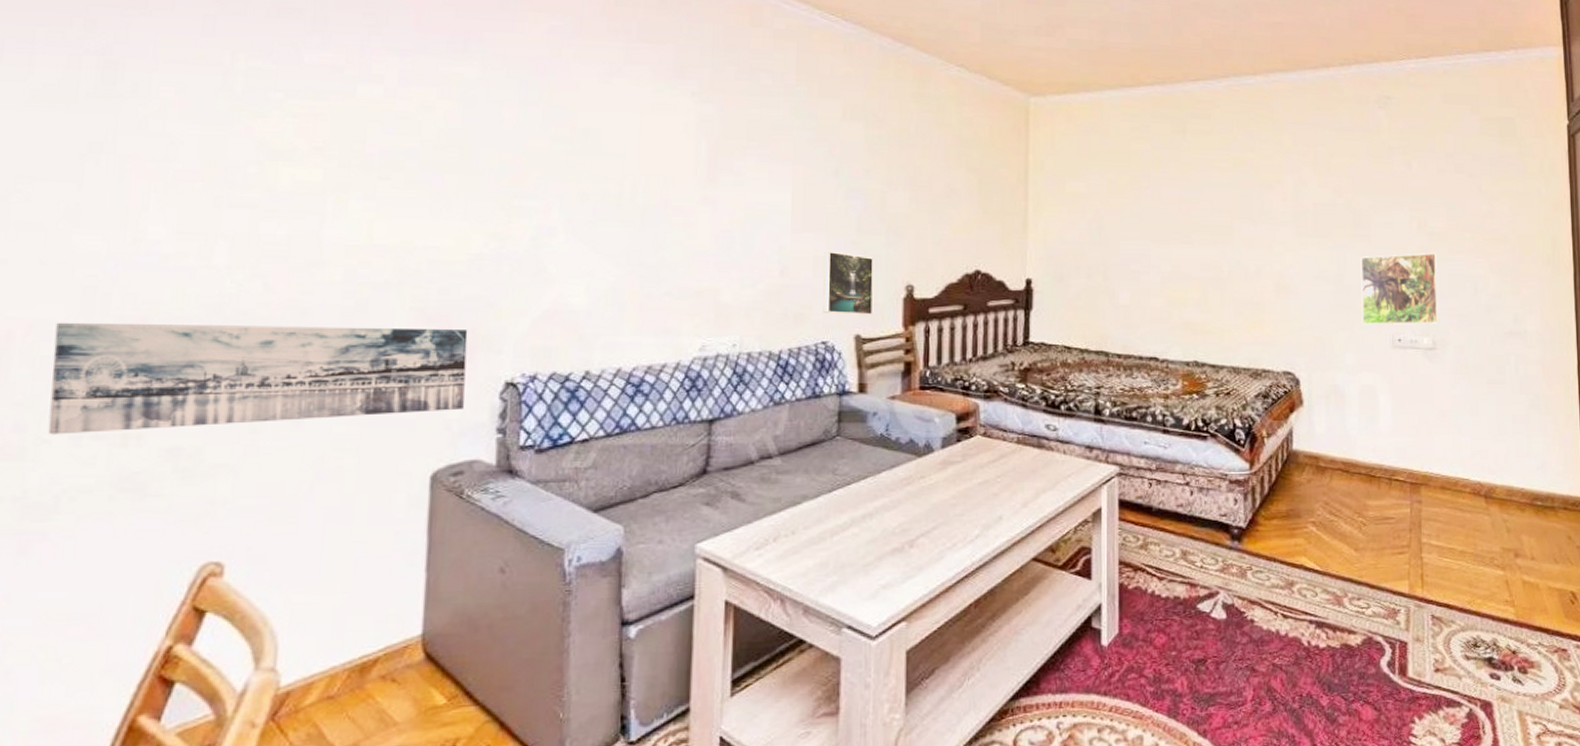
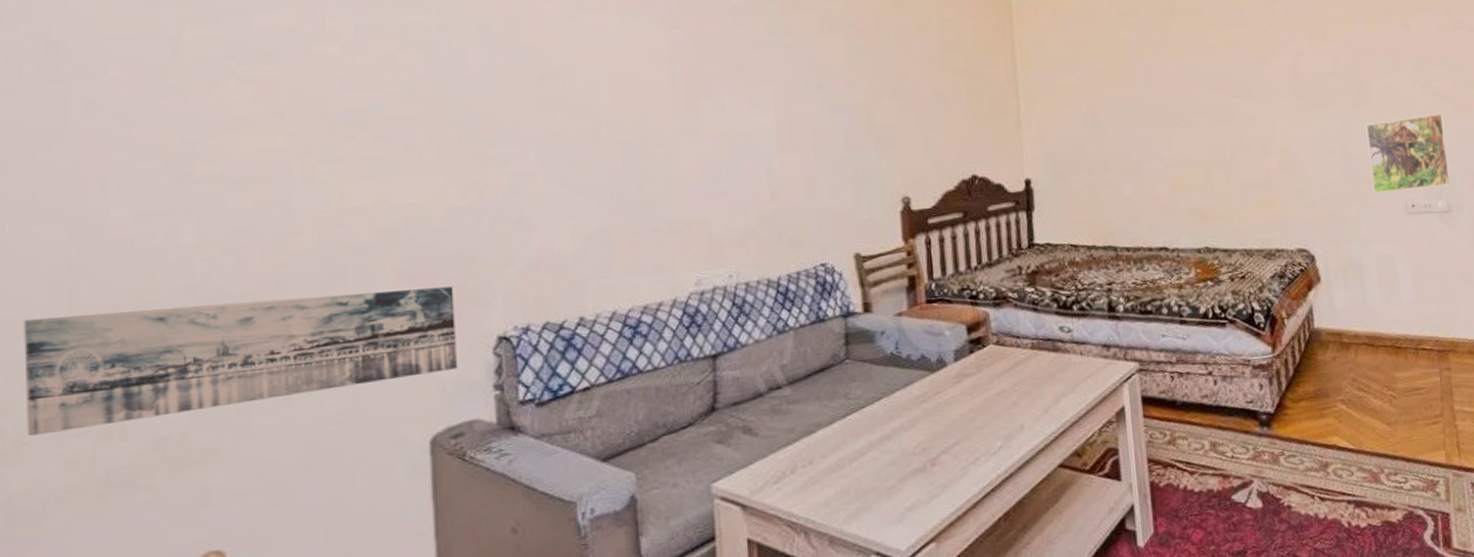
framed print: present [823,250,874,315] -> none [815,169,871,234]

